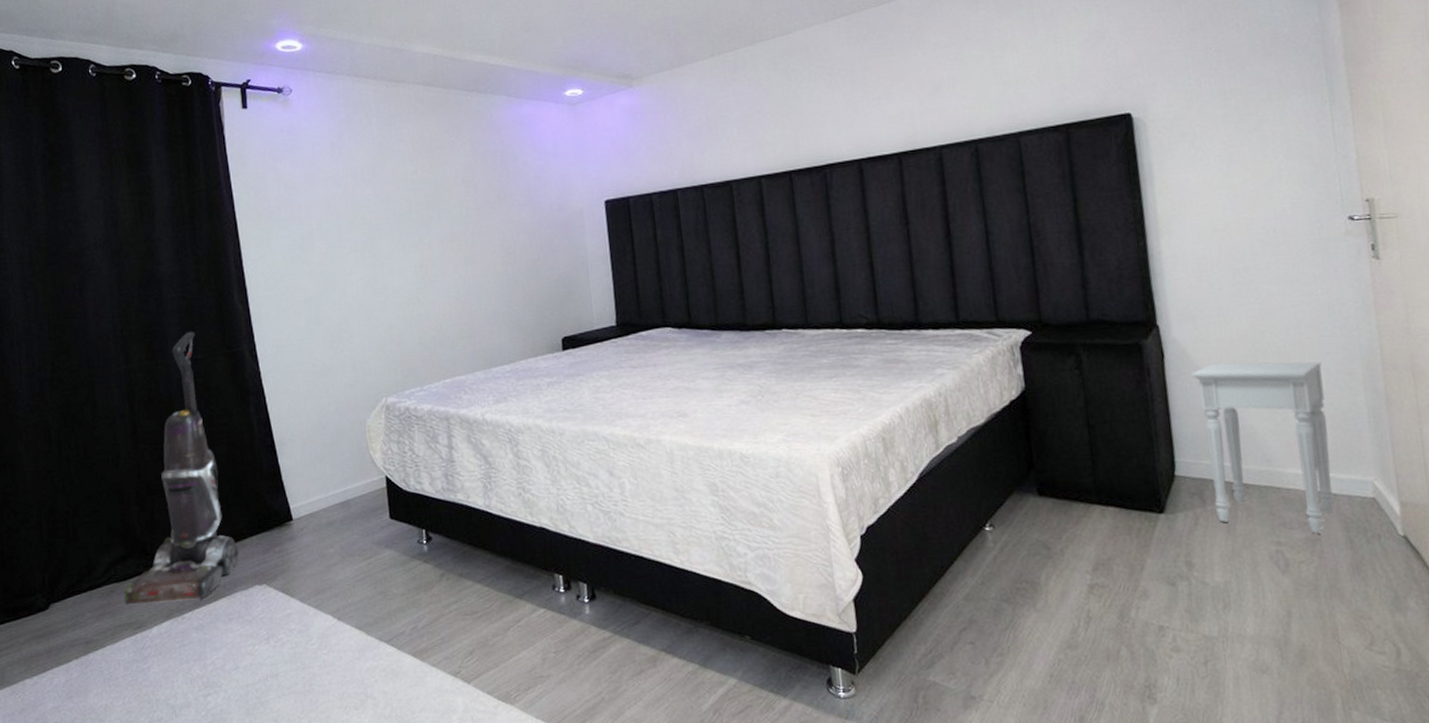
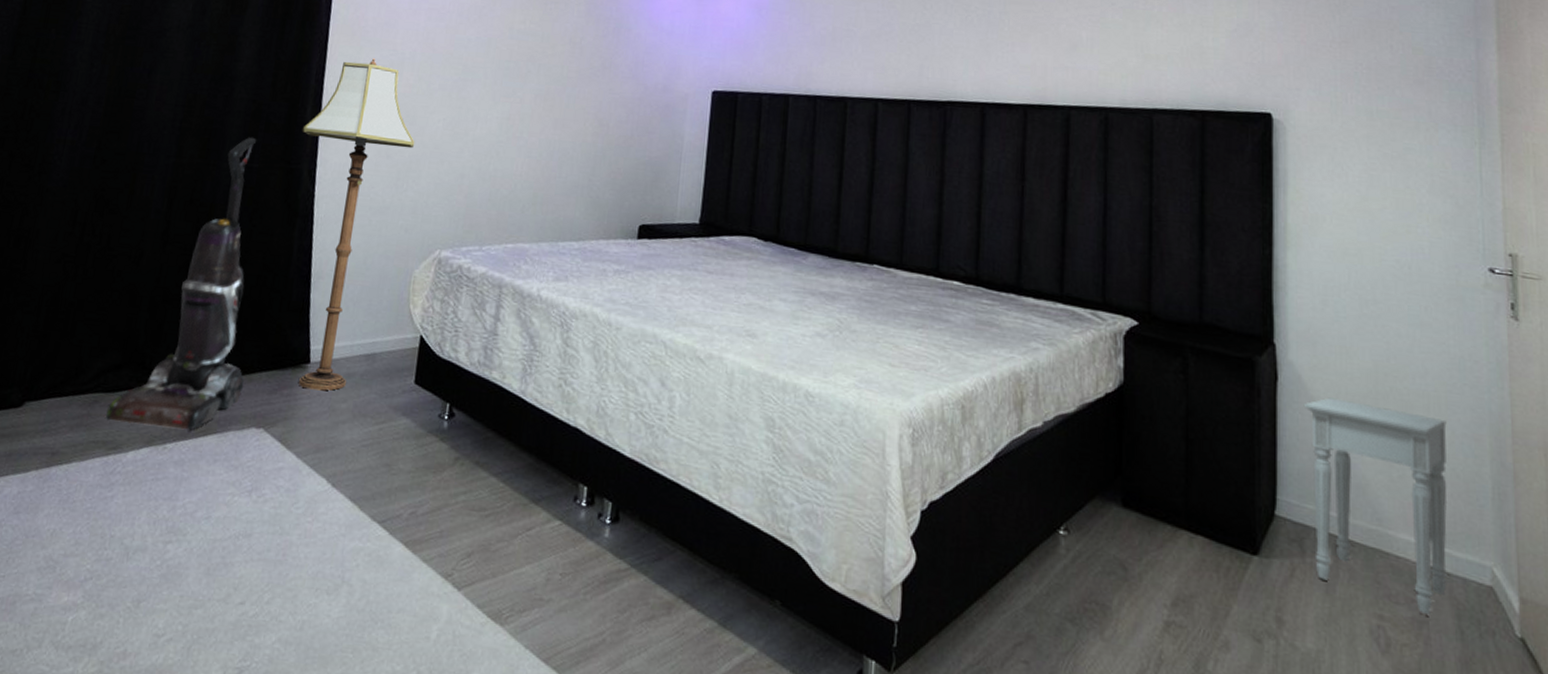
floor lamp: none [234,235,341,543] -> present [299,58,415,391]

